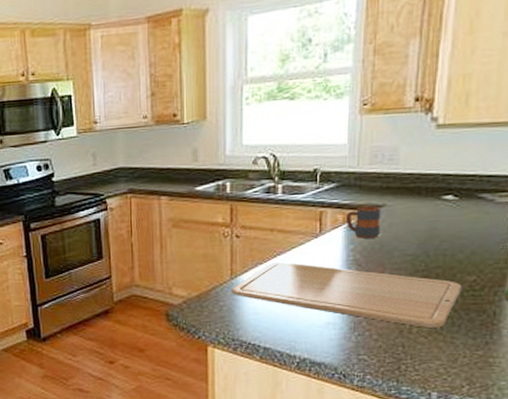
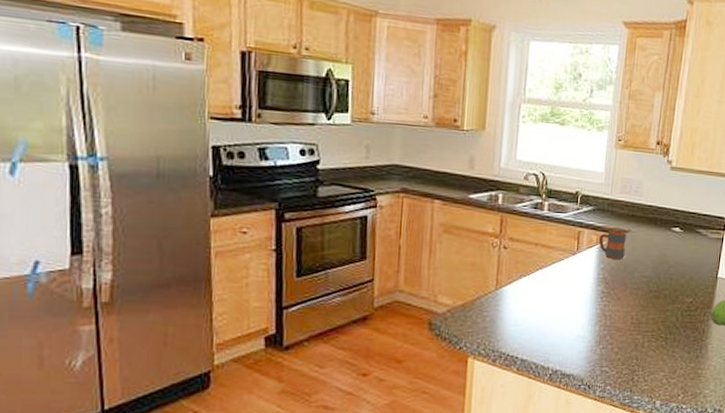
chopping board: present [231,262,462,328] -> none [495,276,682,342]

